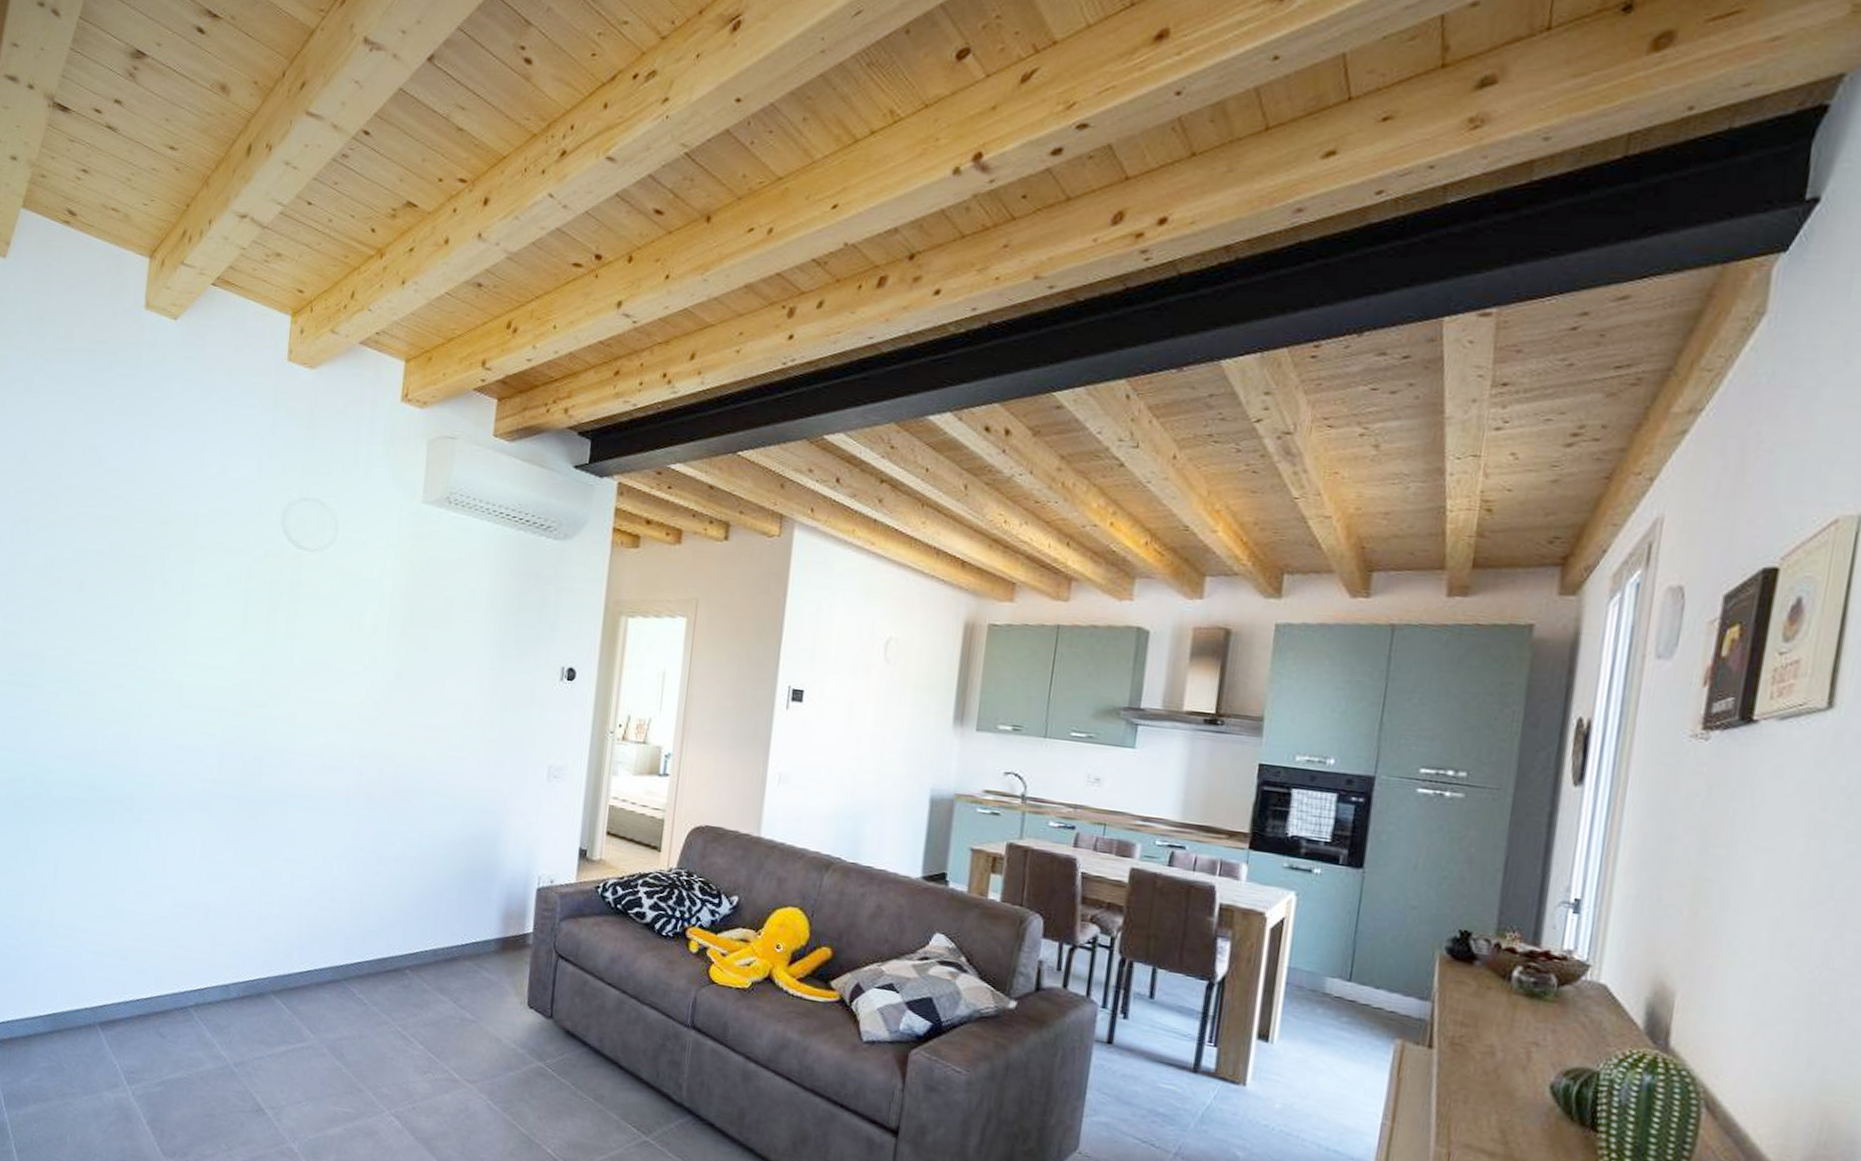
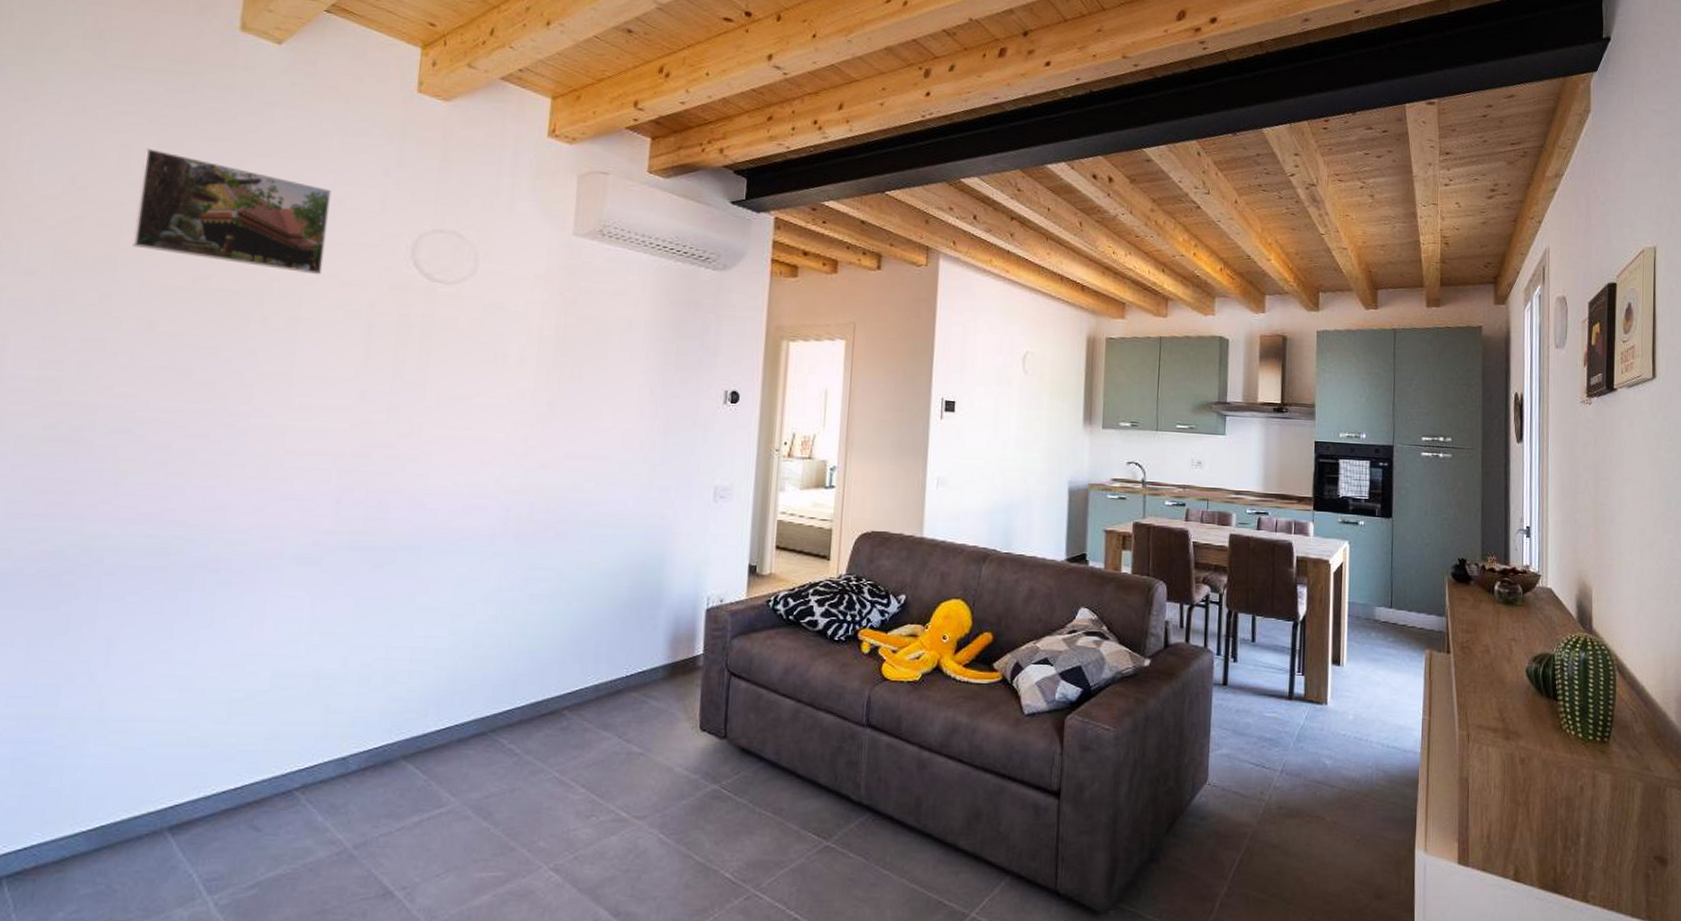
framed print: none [67,424,217,542] -> present [132,148,332,275]

